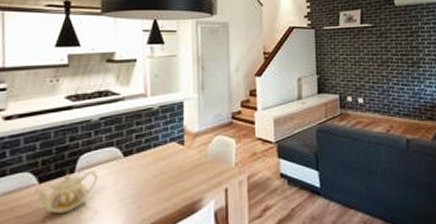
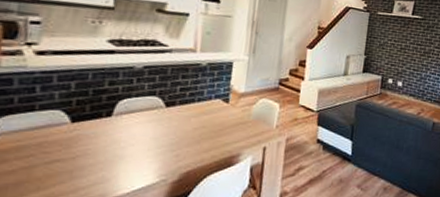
teapot: present [34,171,98,215] -> none [65,116,137,155]

